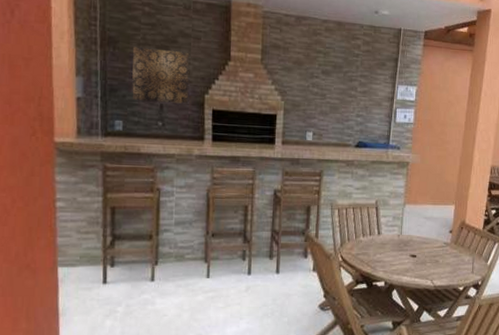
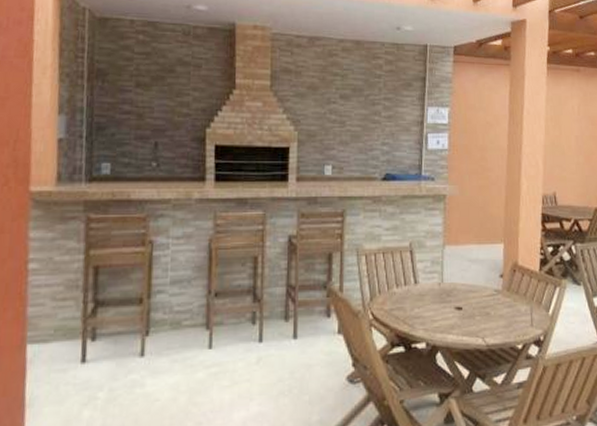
wall art: present [132,47,190,104] -> none [122,79,189,140]

